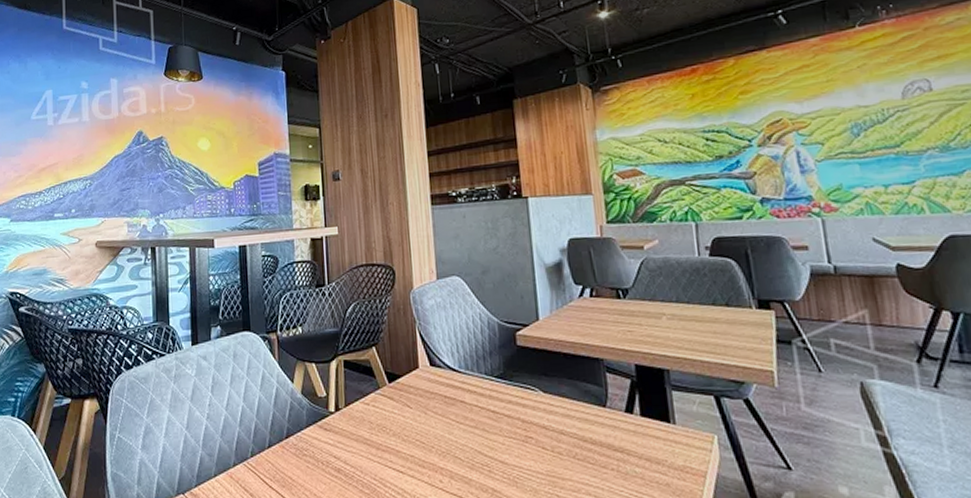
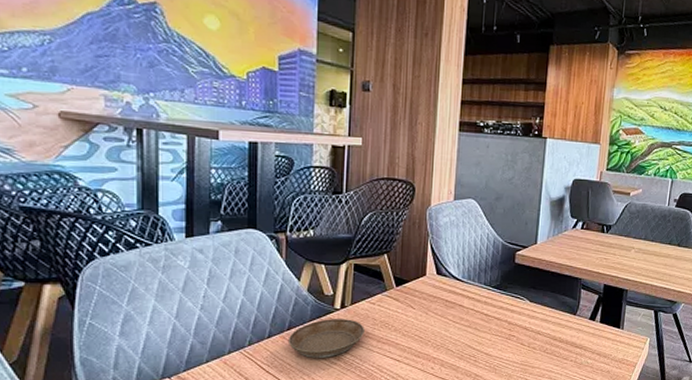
saucer: none [287,423,362,470] -> present [287,319,364,358]

